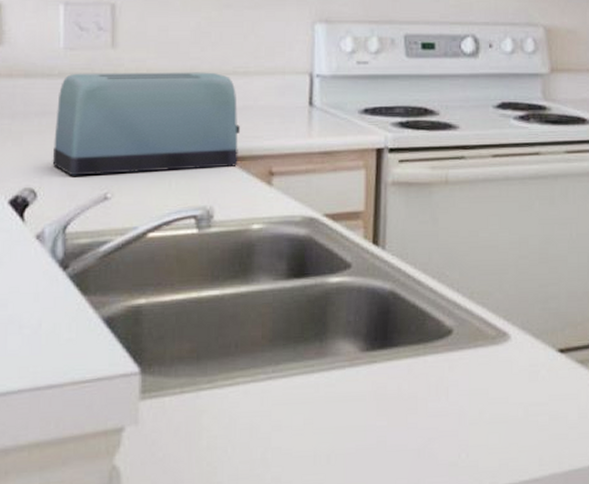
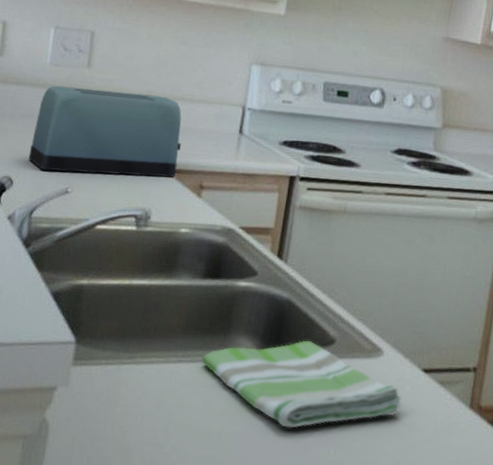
dish towel: none [296,334,539,437] -> present [201,340,402,428]

